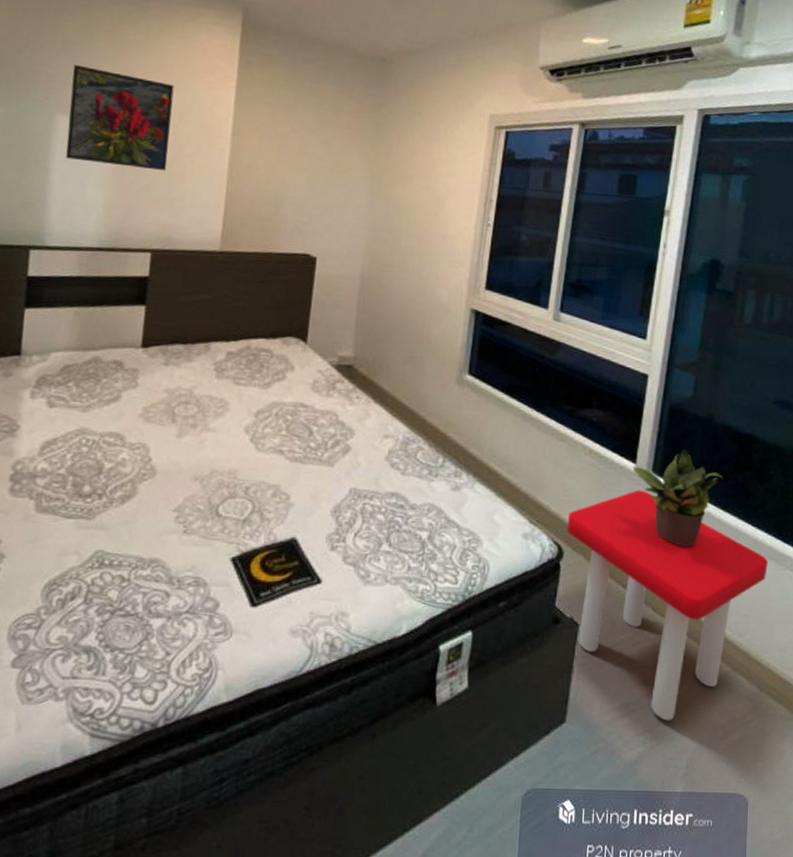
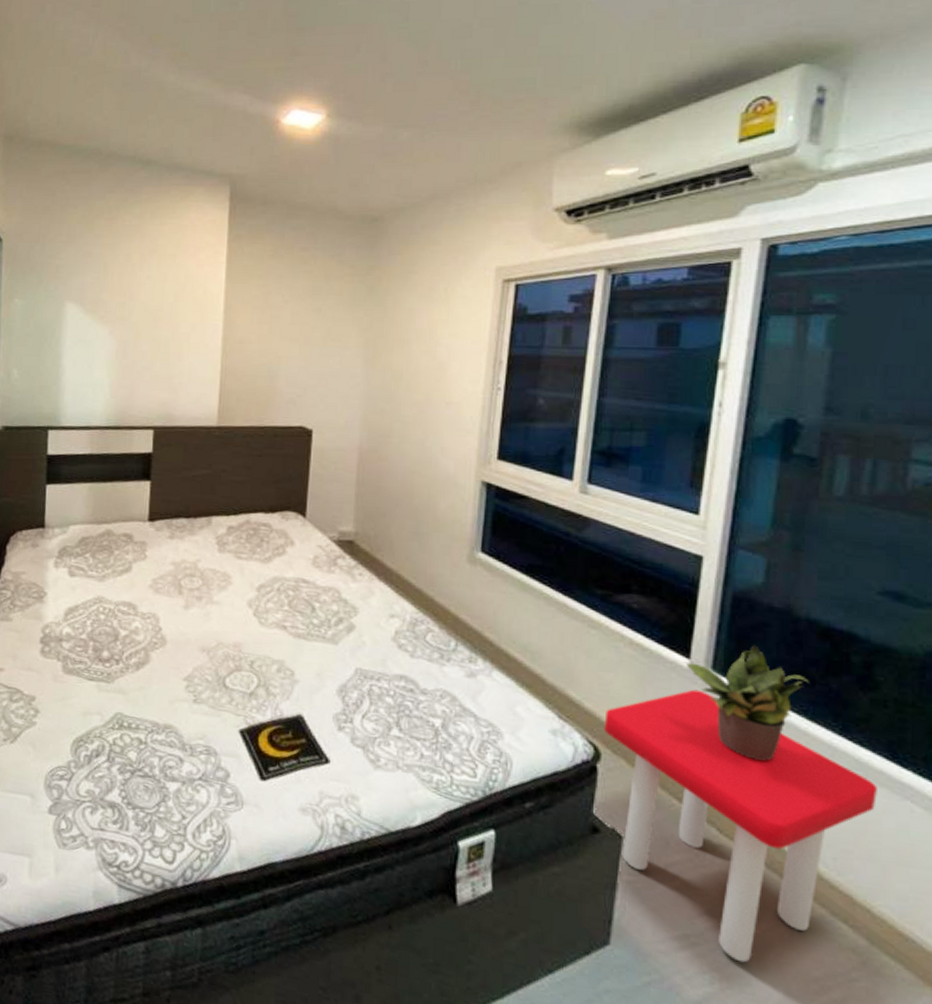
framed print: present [66,64,174,171] -> none [75,254,168,350]

